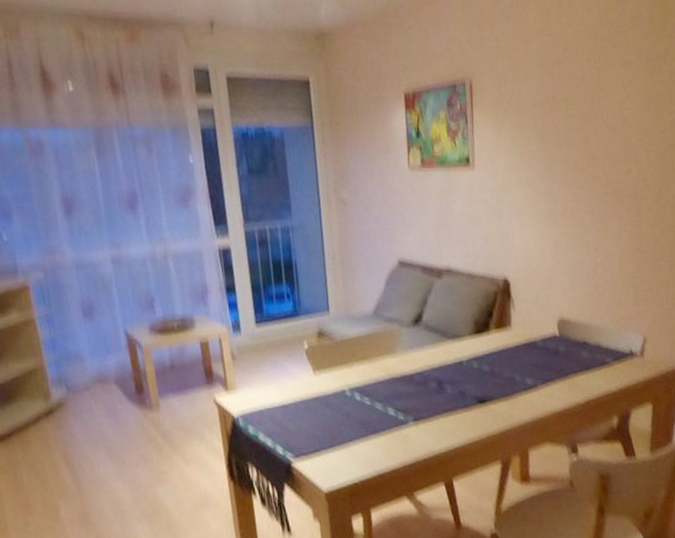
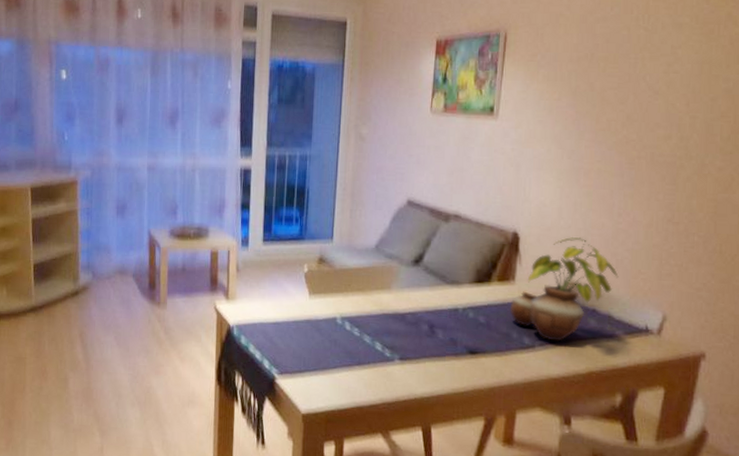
potted plant: none [510,276,602,378] -> present [509,237,619,342]

